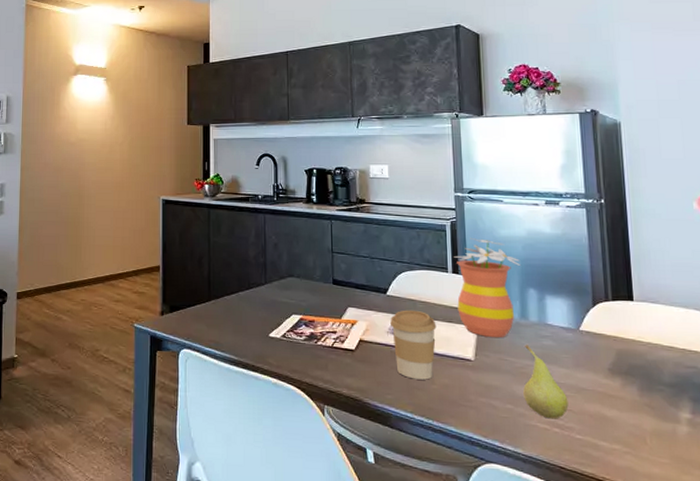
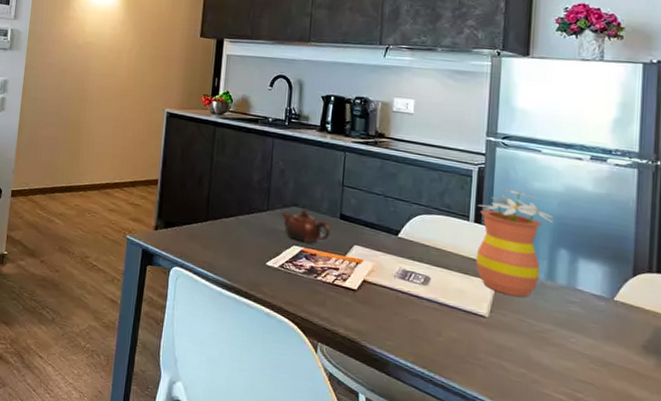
teapot: none [279,279,325,311] -> present [282,209,331,243]
coffee cup: present [390,310,437,380] -> none [399,255,450,331]
fruit: present [523,345,569,419] -> none [540,308,591,392]

